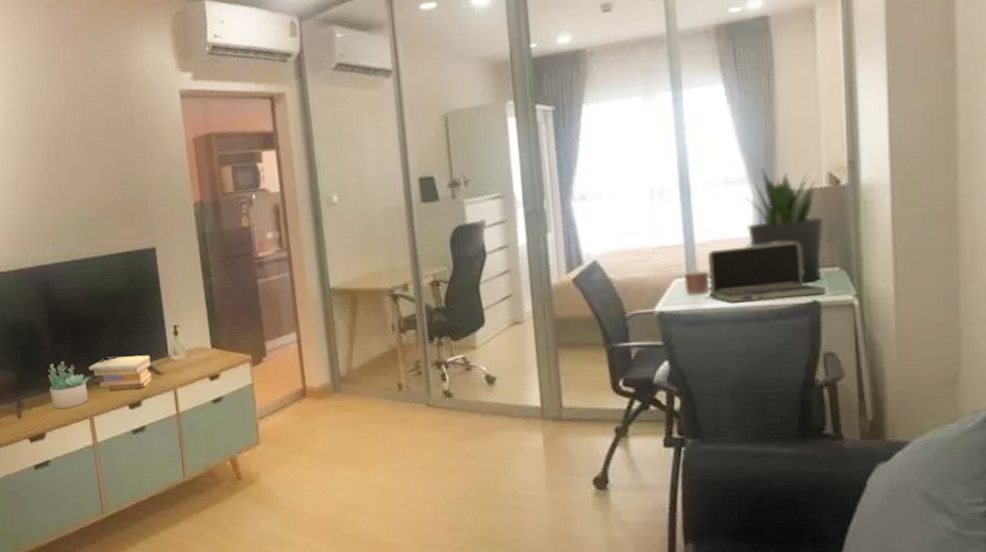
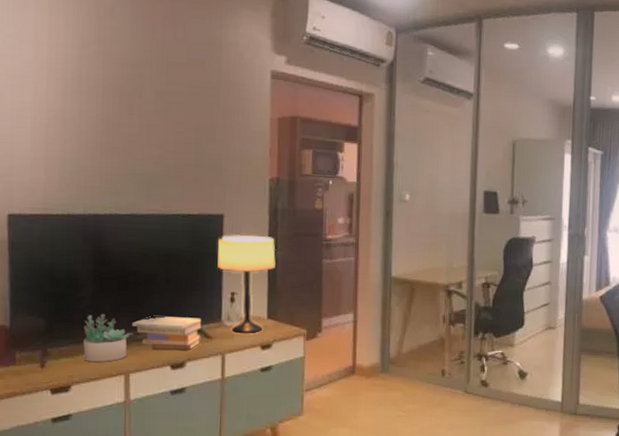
table lamp: none [153,263,212,367] -> present [217,235,276,334]

